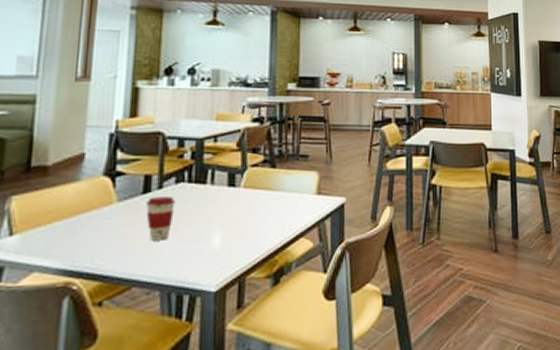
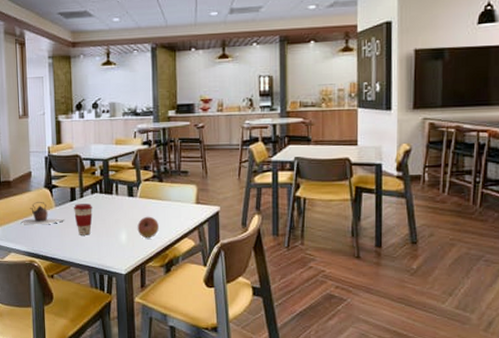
teapot: none [56,195,129,229] -> present [20,202,64,225]
fruit: none [237,211,267,241] -> present [137,216,159,239]

